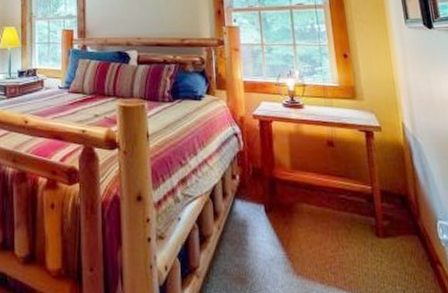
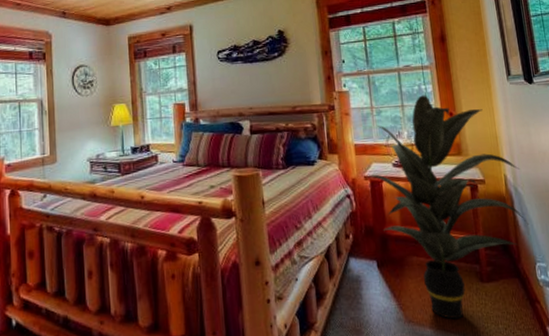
indoor plant: none [258,34,429,276] -> present [369,95,528,320]

